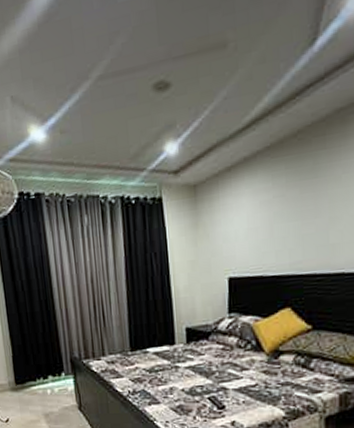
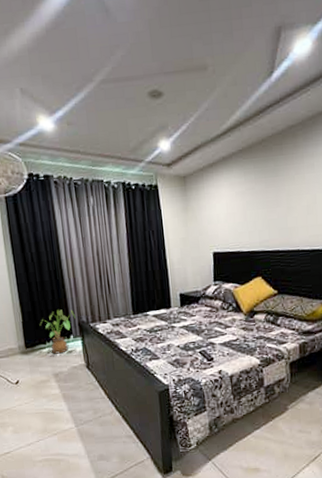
house plant: none [29,343,68,392] -> present [39,309,77,354]

